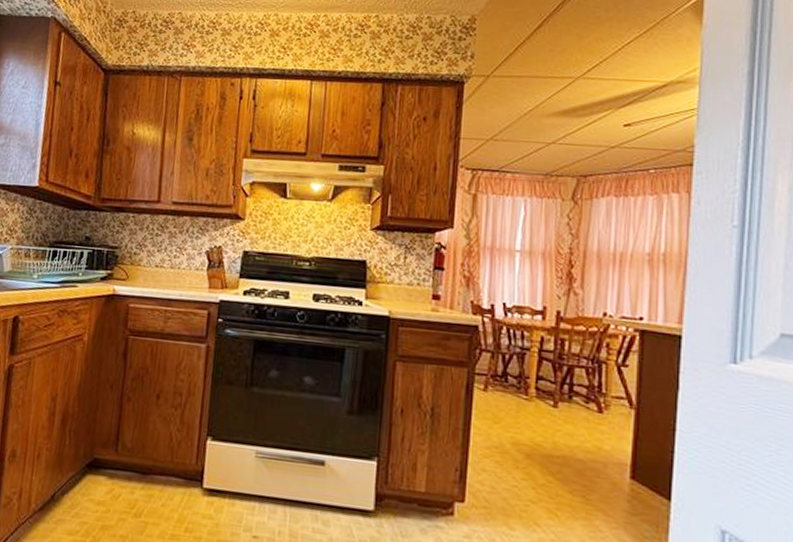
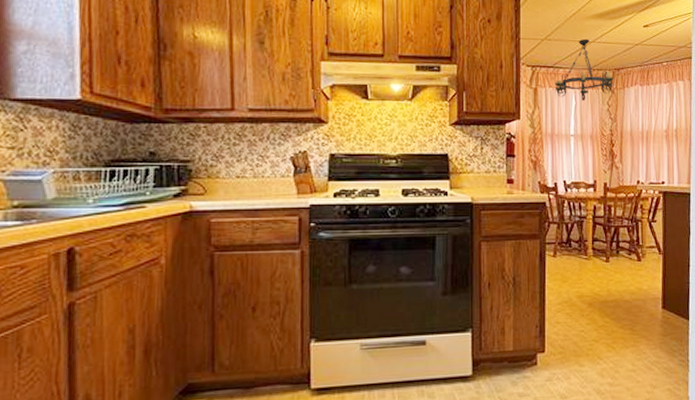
chandelier: none [499,139,578,212] -> present [555,38,614,101]

